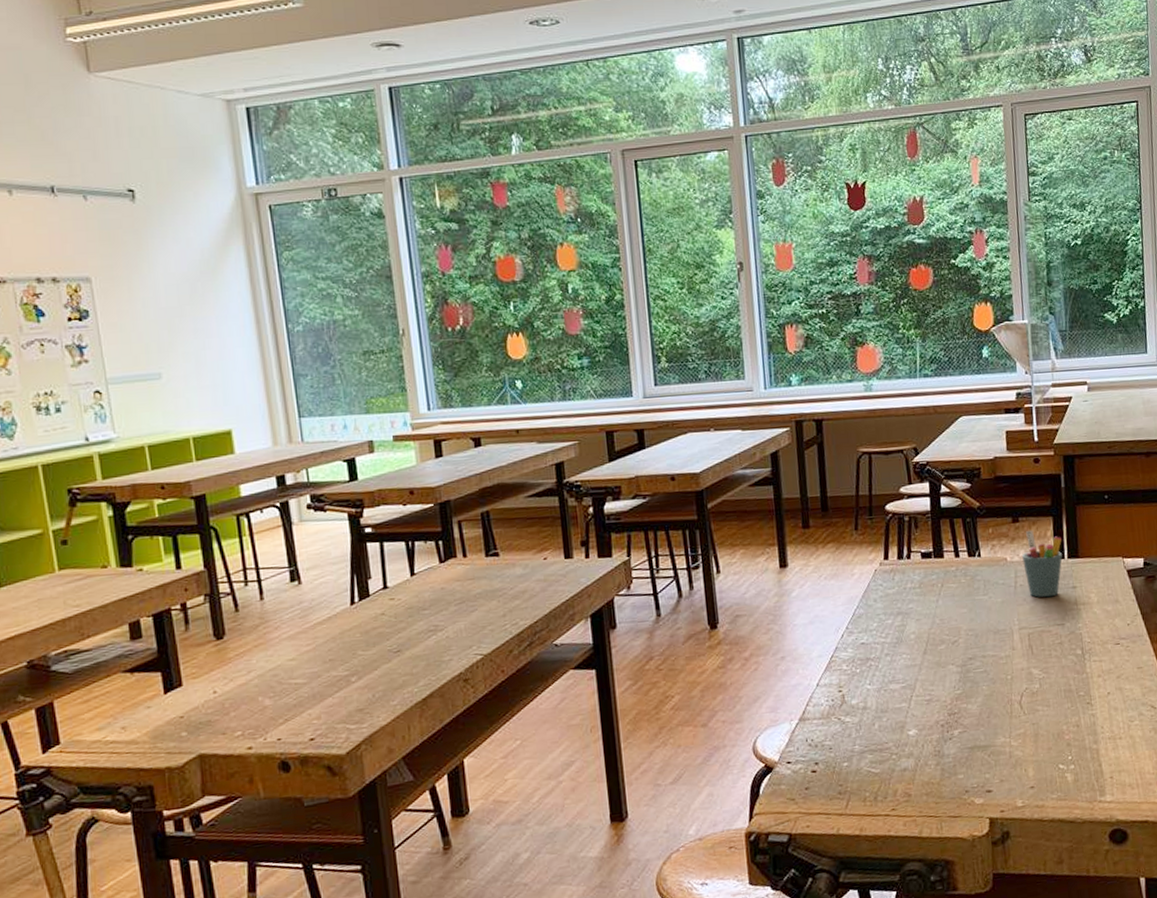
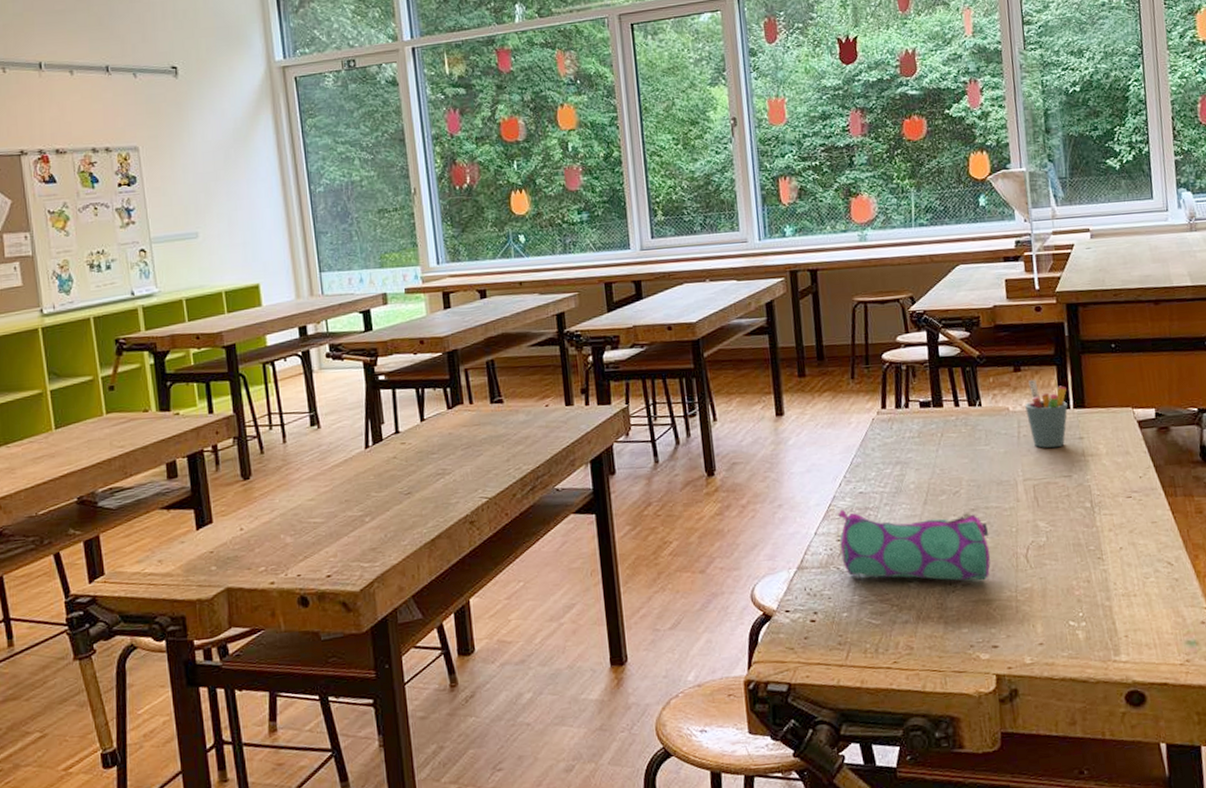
pencil case: none [840,660,986,728] -> present [838,509,991,581]

